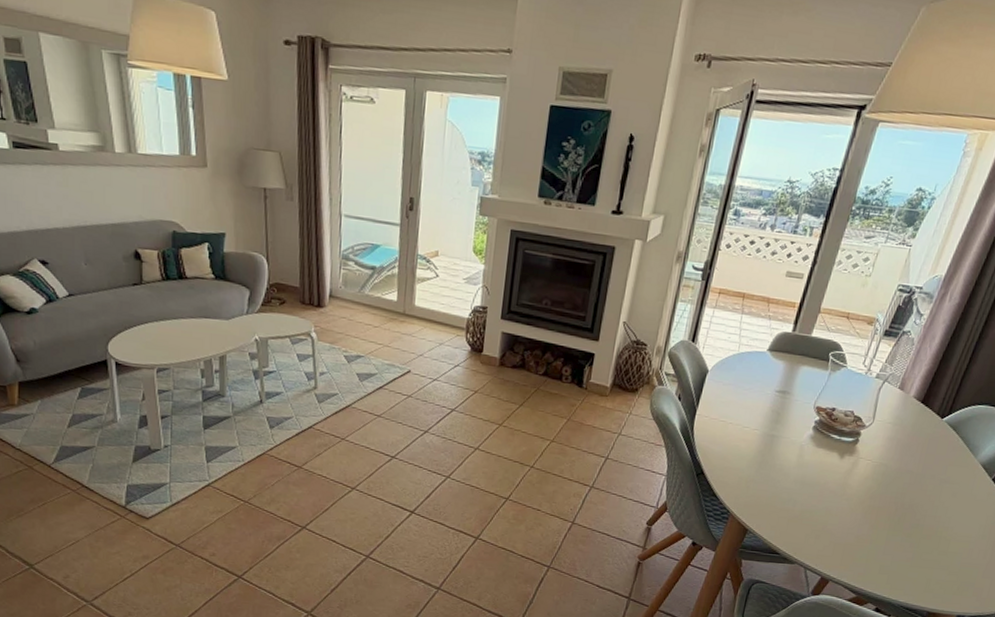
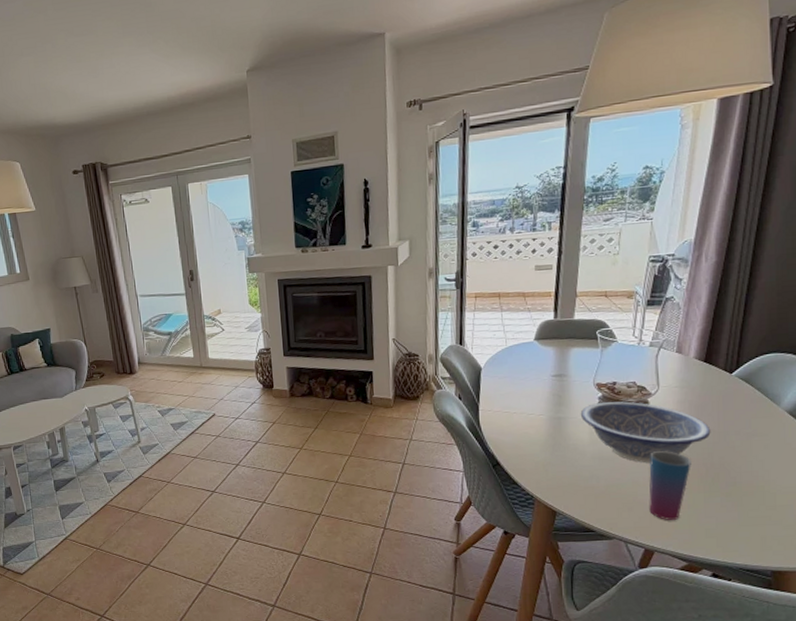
decorative bowl: none [793,426,910,495] -> present [580,401,711,463]
cup: none [834,483,885,553] -> present [649,450,691,520]

